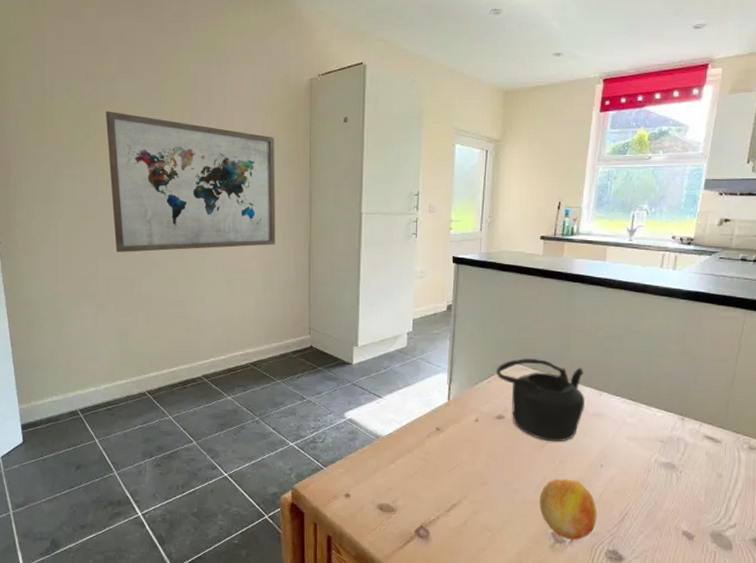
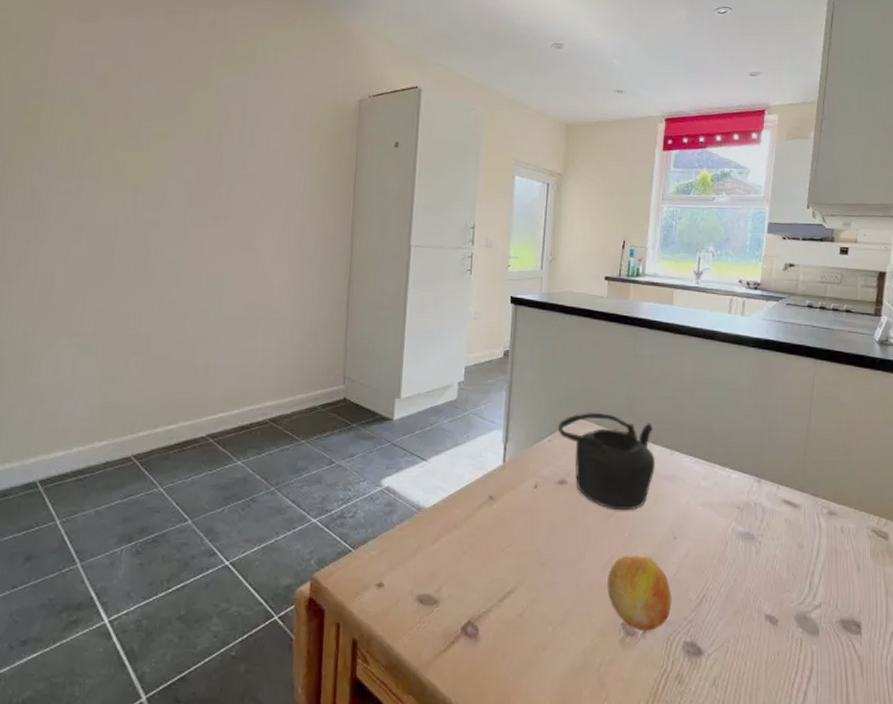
wall art: present [105,110,276,253] -> none [111,120,316,284]

